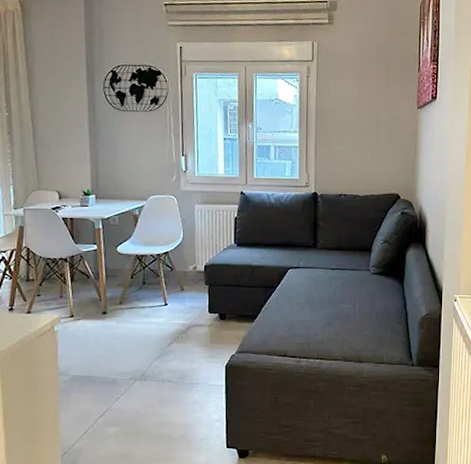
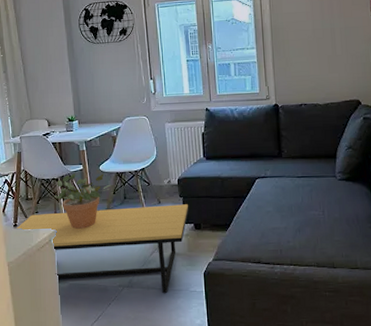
coffee table: none [10,292,215,386] -> present [14,204,189,293]
potted plant: none [60,253,129,315] -> present [54,173,112,229]

